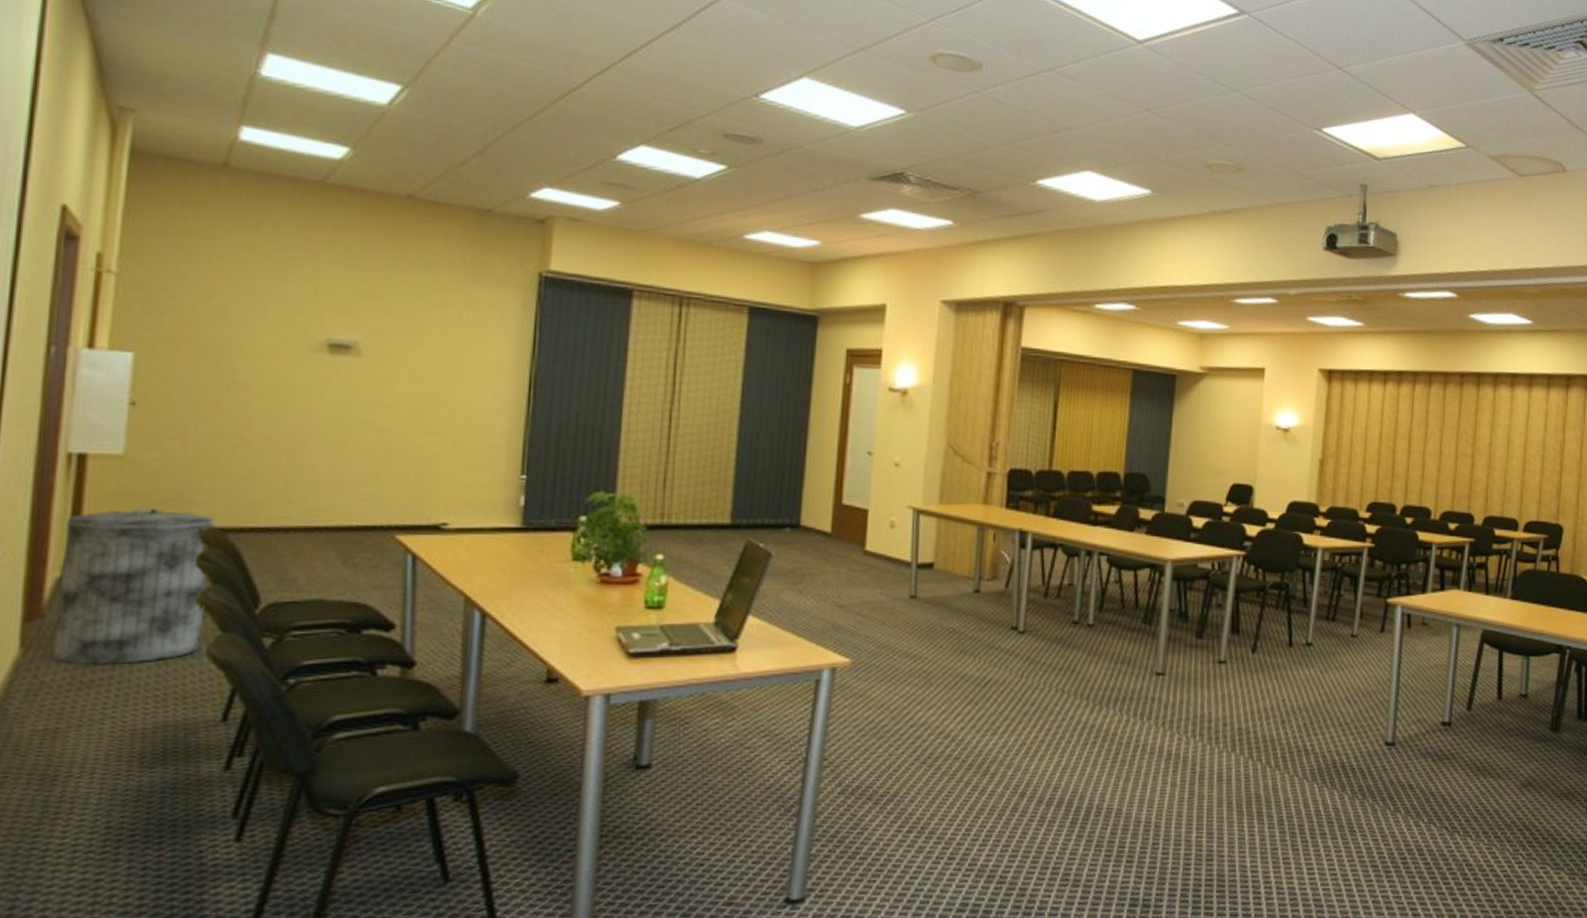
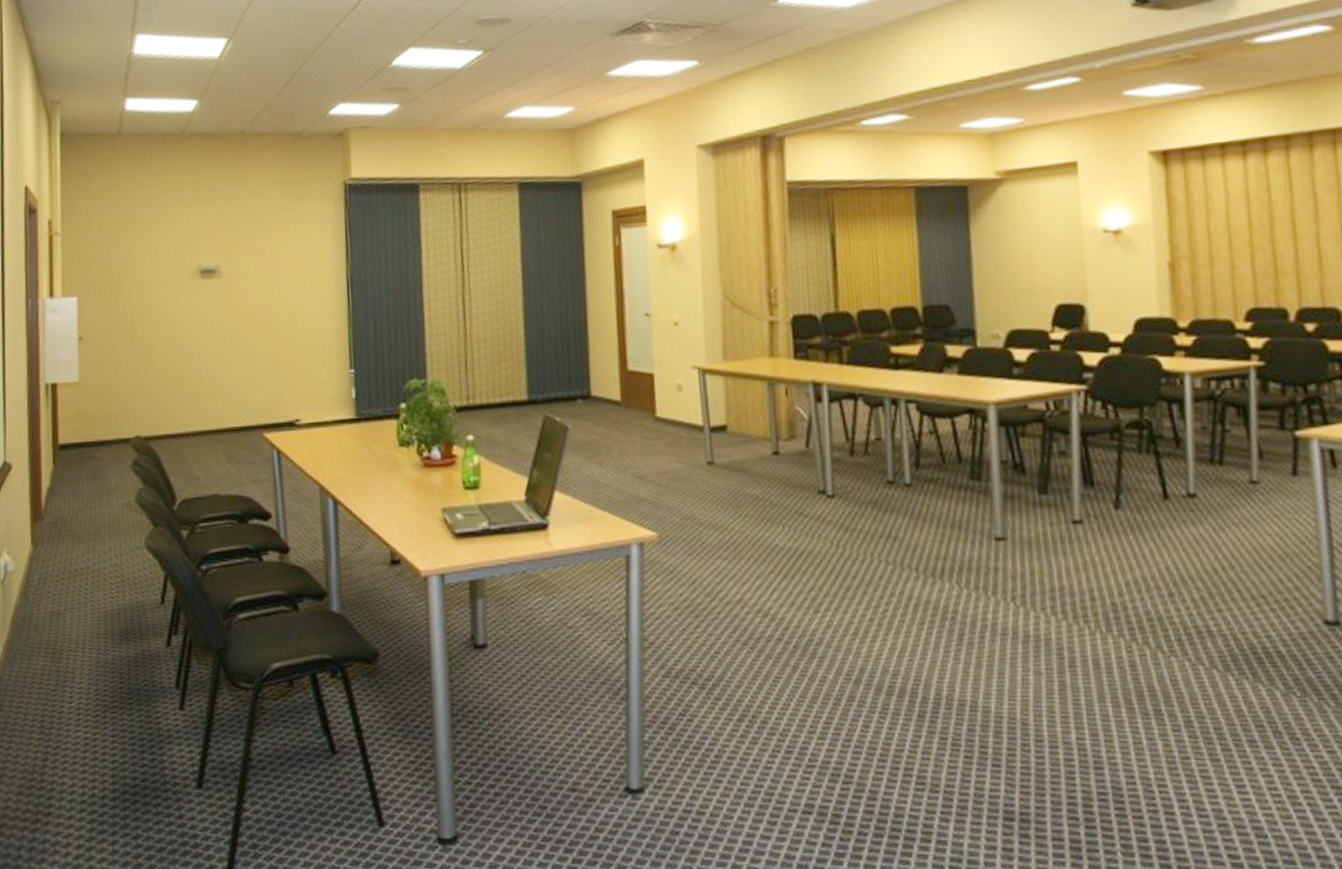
trash can: present [53,507,216,666] -> none [49,423,141,558]

